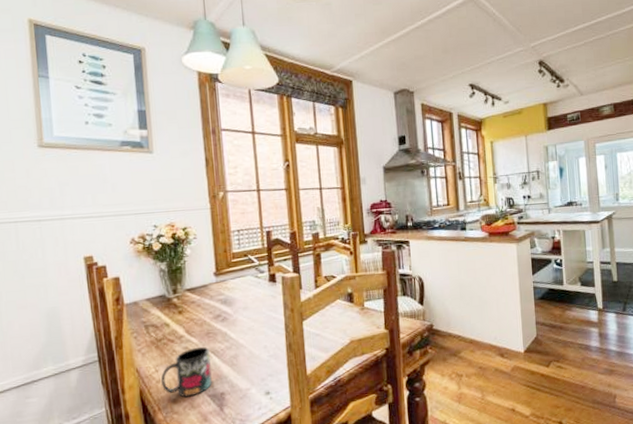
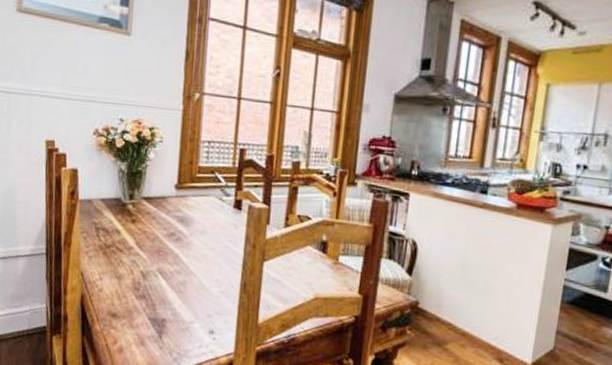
mug: present [160,346,212,398] -> none [103,263,157,315]

